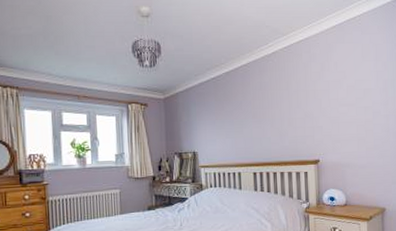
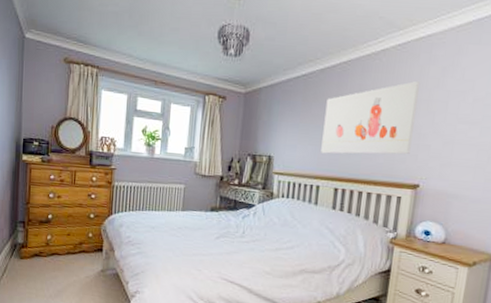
wall art: none [235,76,308,144] -> present [321,81,420,155]

